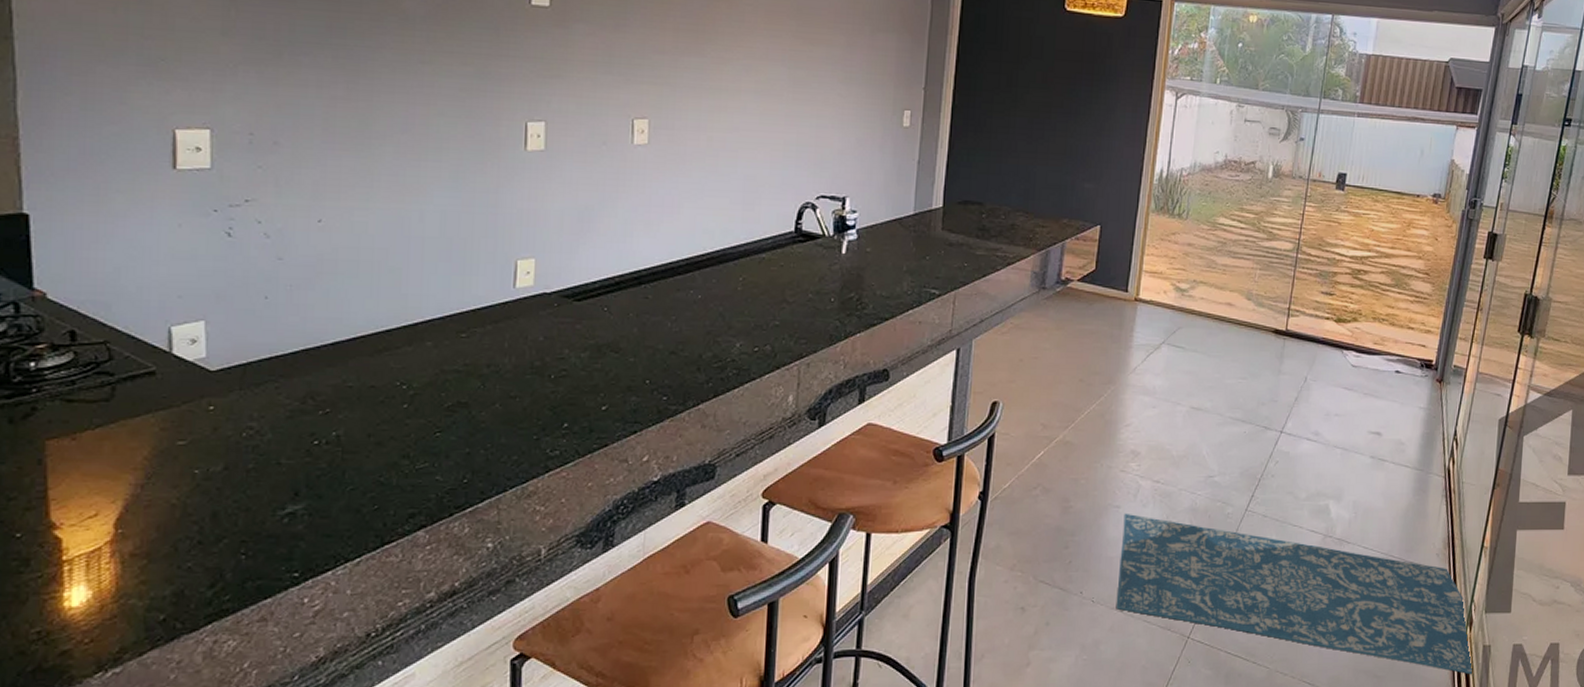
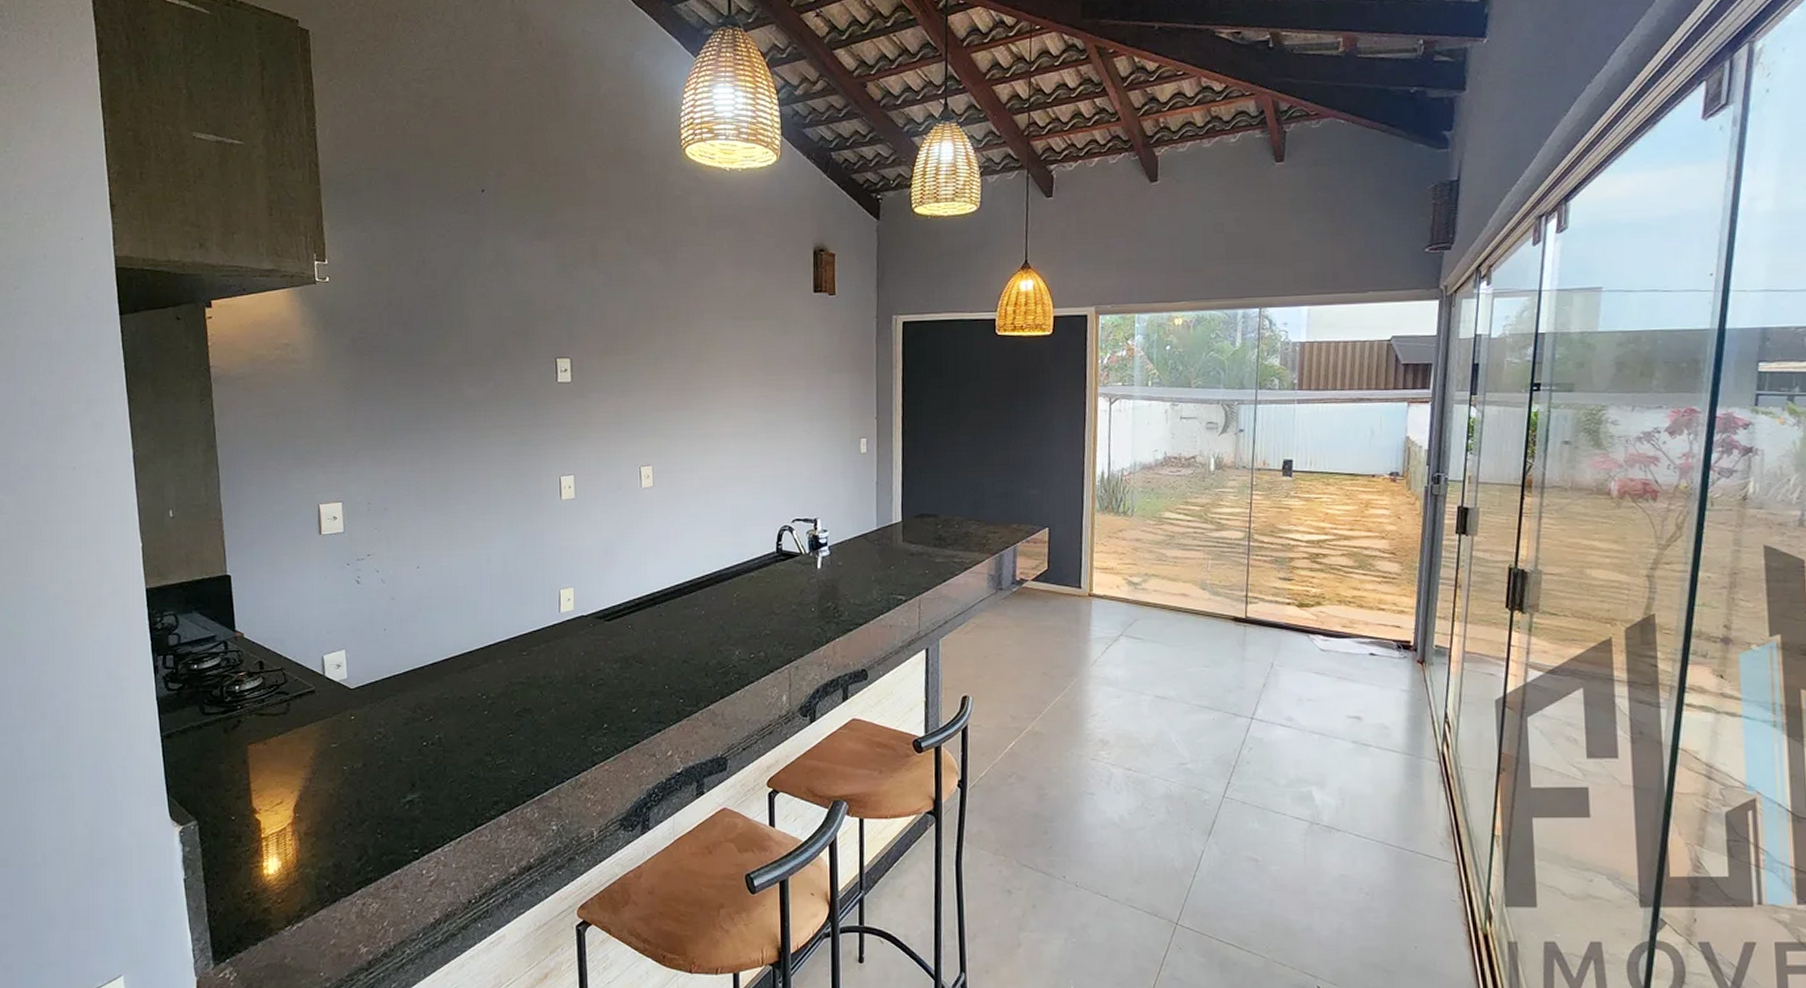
rug: present [1116,513,1474,676] -> none [1099,800,1501,975]

